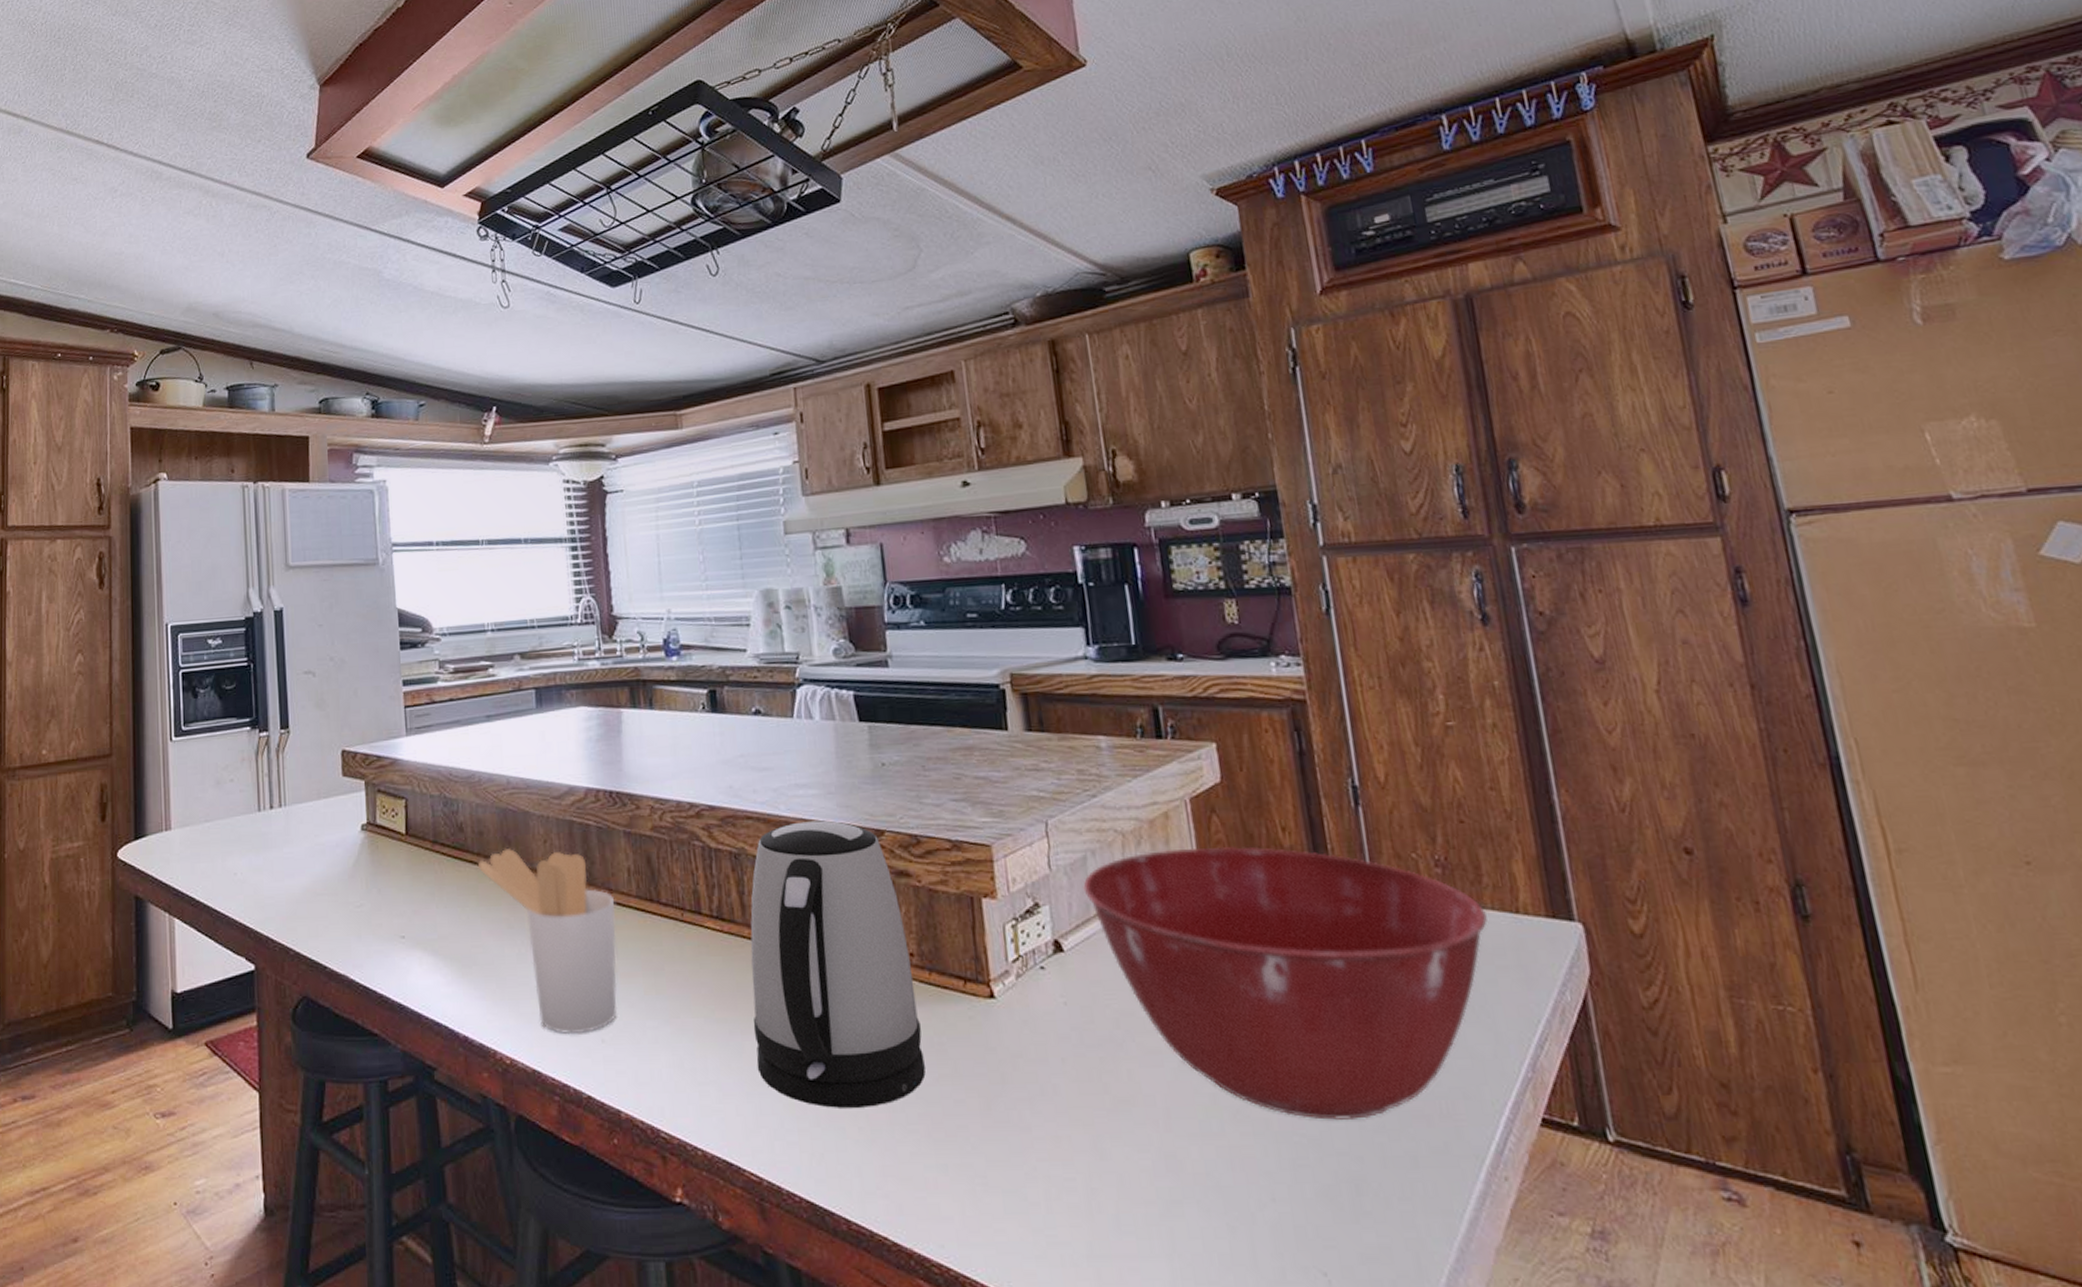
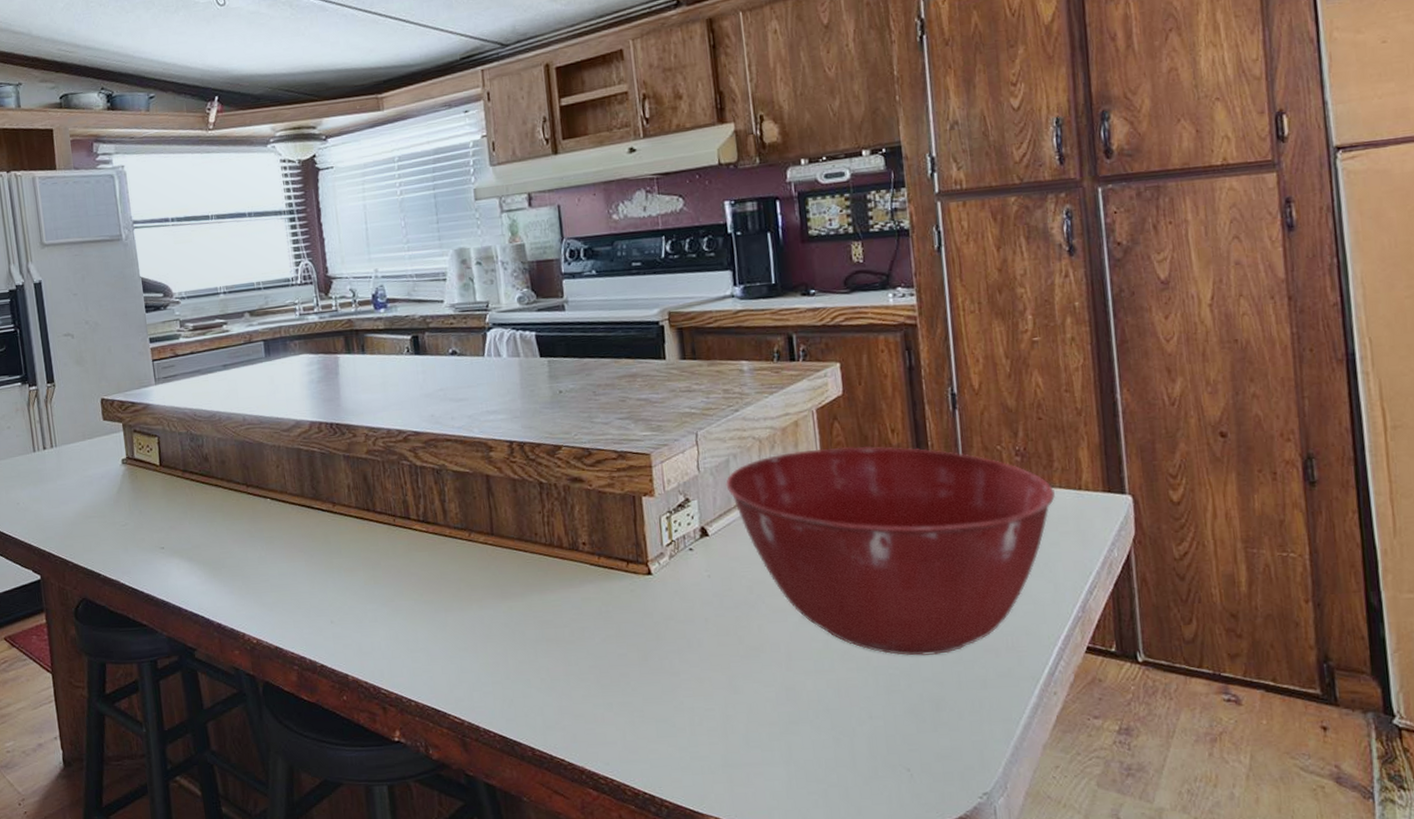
utensil holder: present [478,847,618,1035] -> none [222,472,343,618]
kettle: present [750,820,926,1108] -> none [451,439,595,665]

